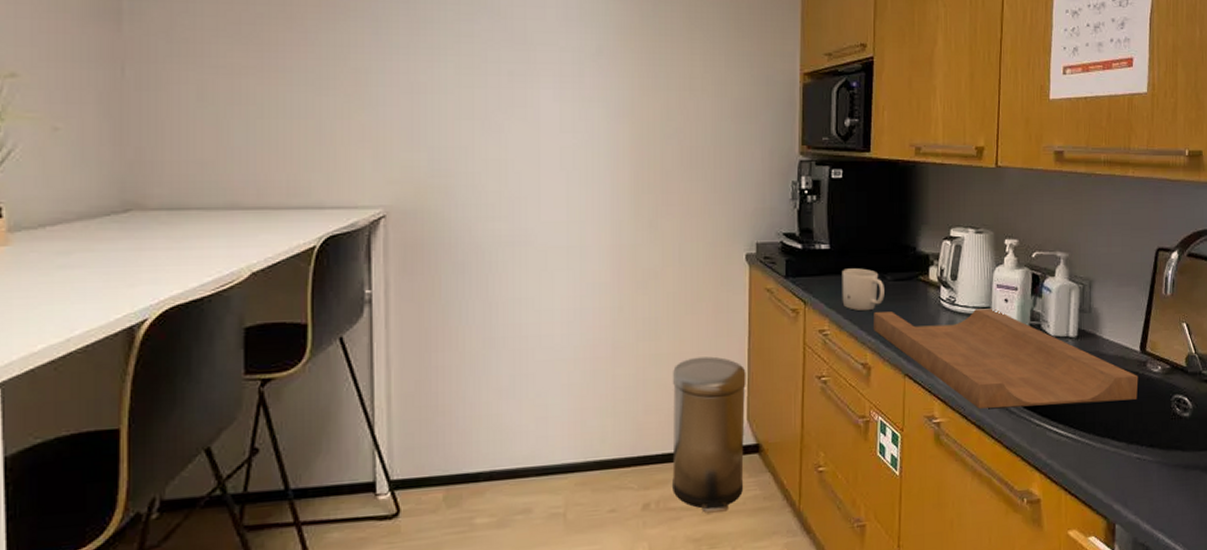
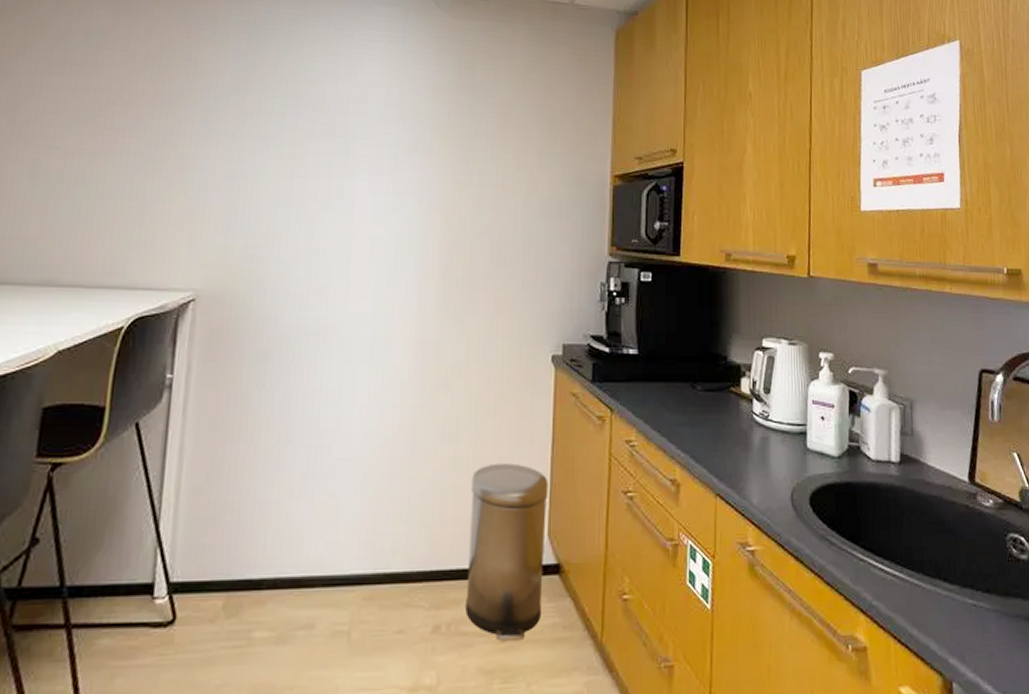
mug: present [842,268,884,312] -> none [650,376,694,423]
cutting board: present [874,308,1139,409] -> none [683,424,969,539]

